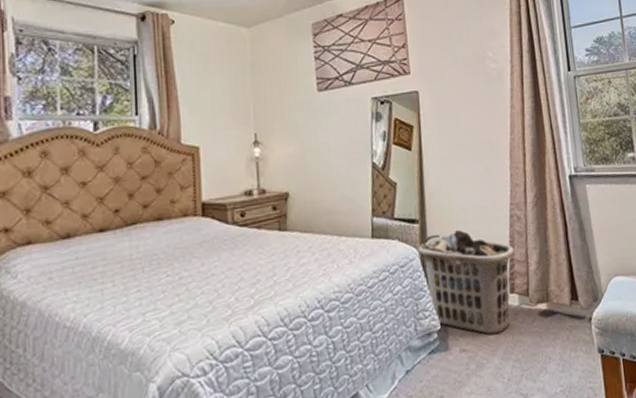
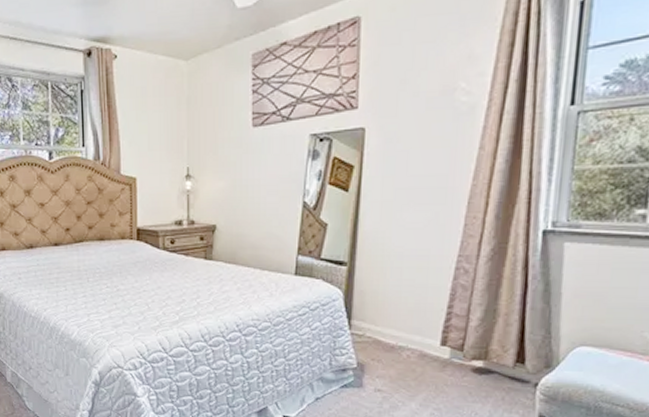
clothes hamper: present [418,230,514,335] -> none [343,277,454,382]

